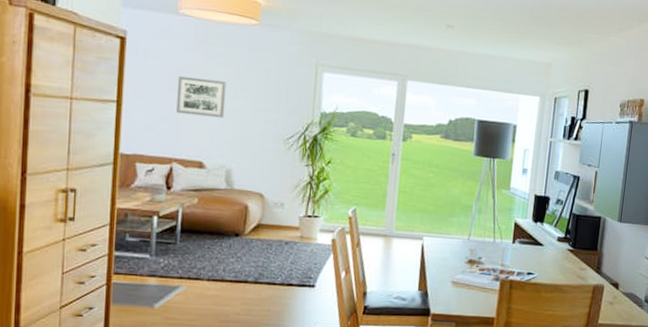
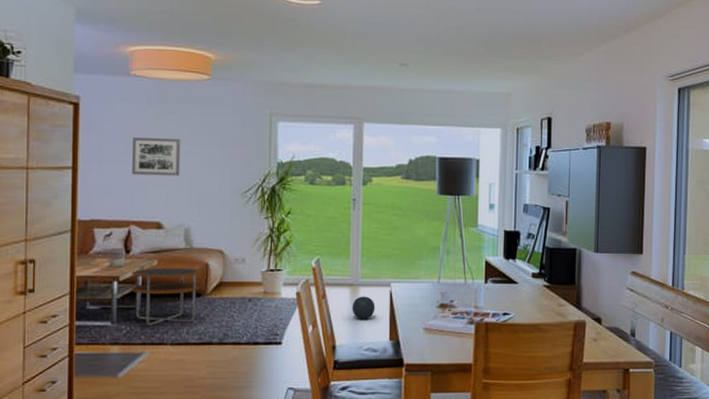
side table: none [170,205,239,261] -> present [130,267,200,325]
ball: none [384,247,407,269] -> present [352,296,375,319]

